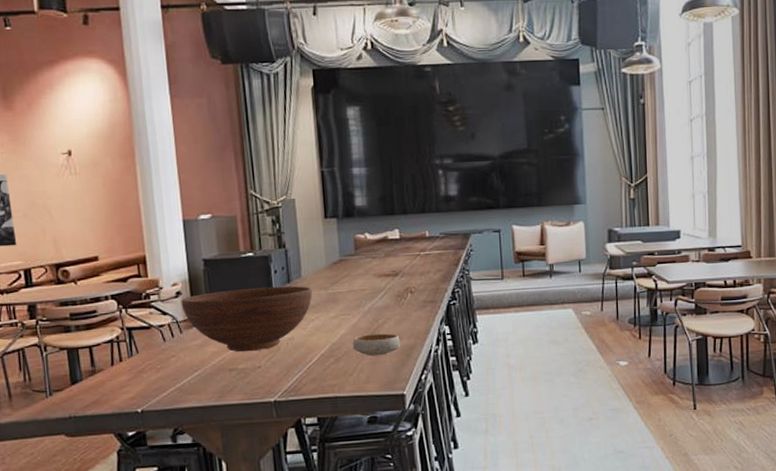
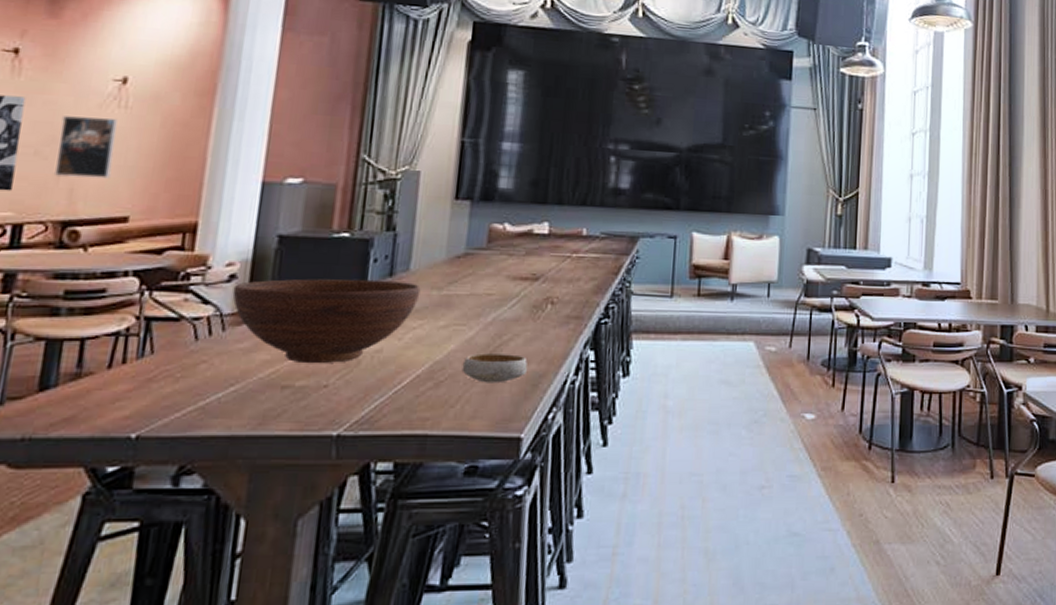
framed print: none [35,183,78,232] -> present [55,116,118,179]

